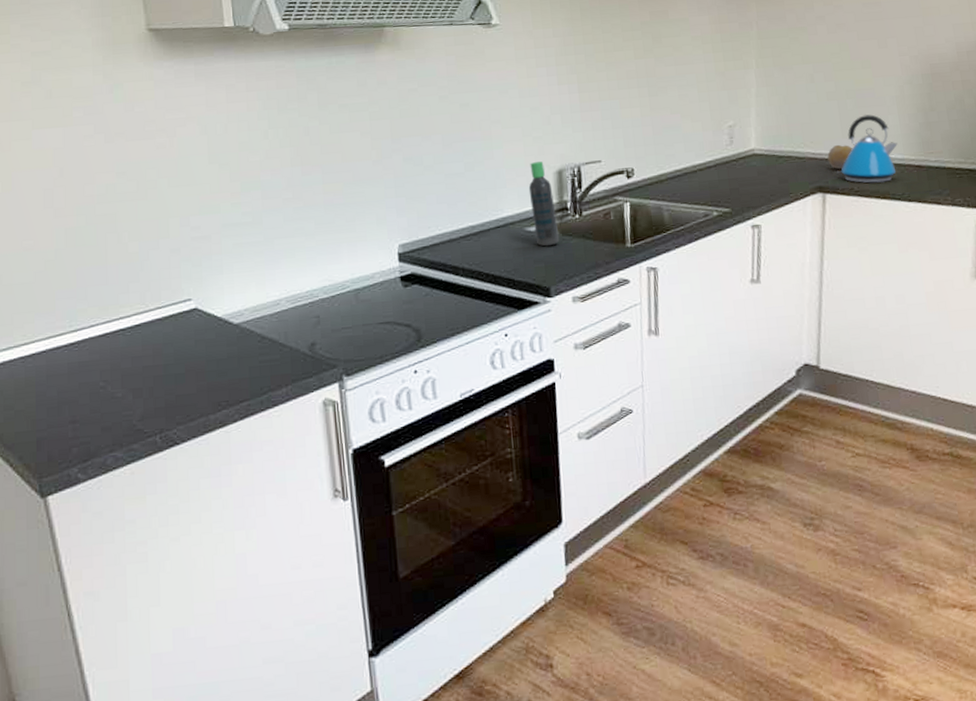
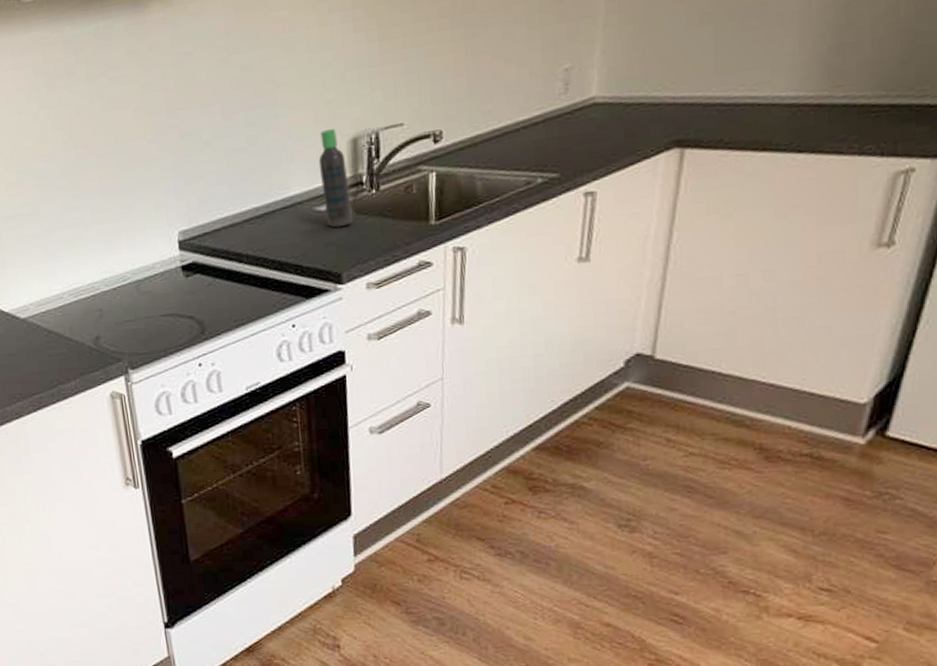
fruit: present [827,144,853,170] -> none [692,83,728,117]
kettle: present [837,114,898,184] -> none [703,39,792,132]

